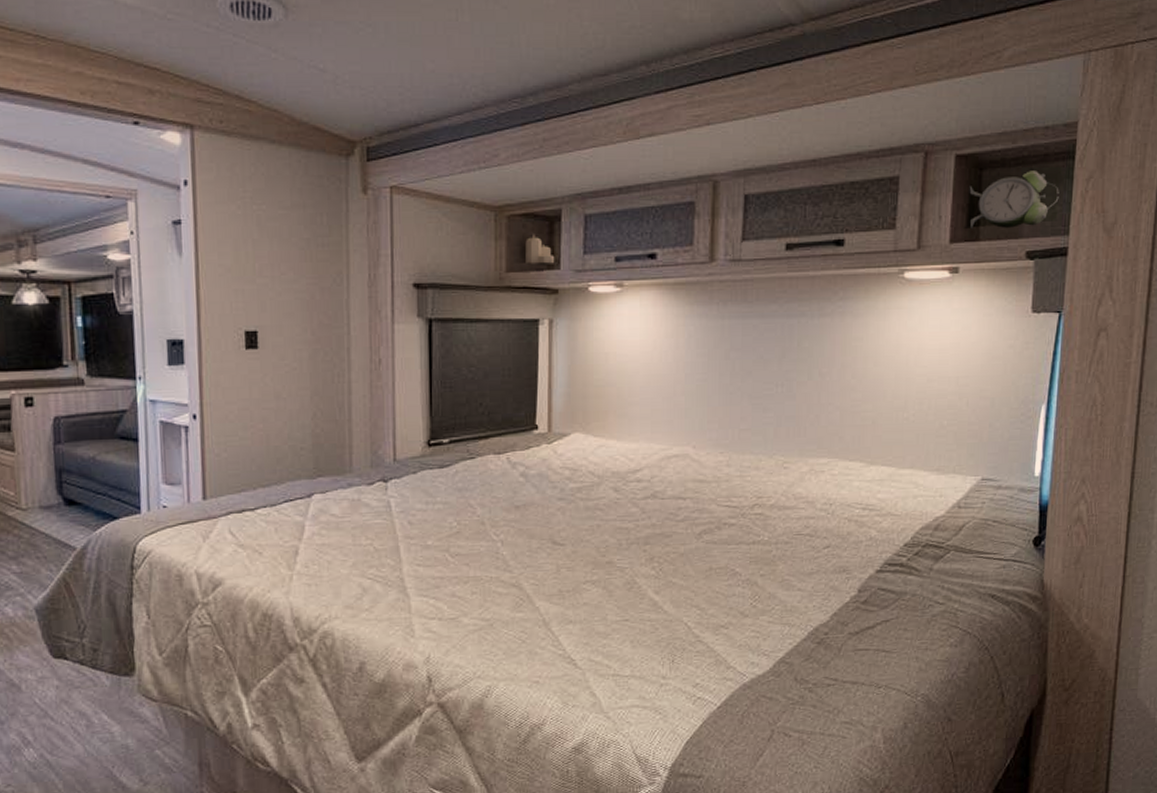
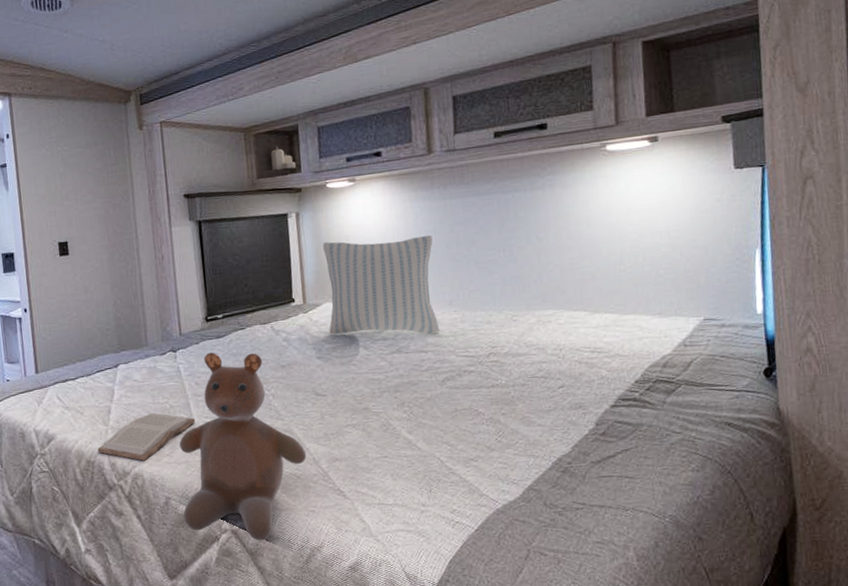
book: none [278,556,405,616] -> present [98,412,196,461]
teddy bear: none [381,485,536,717] -> present [179,352,307,541]
pillow: none [575,358,705,479] -> present [323,235,440,335]
alarm clock: present [969,171,1059,228] -> none [659,46,748,102]

